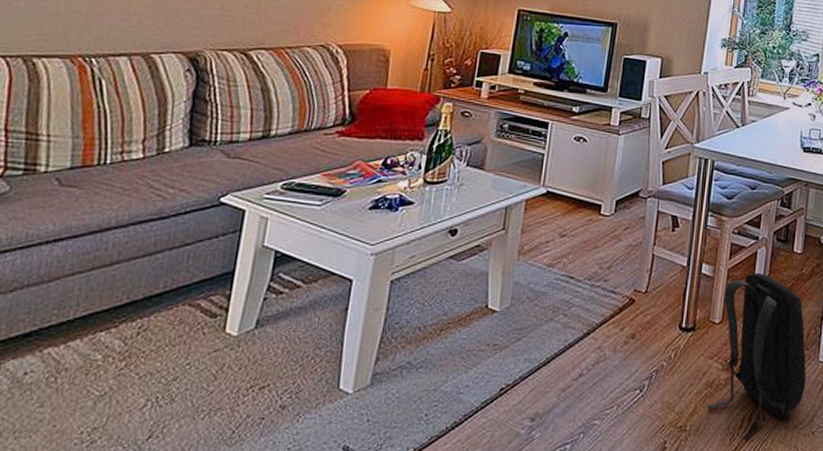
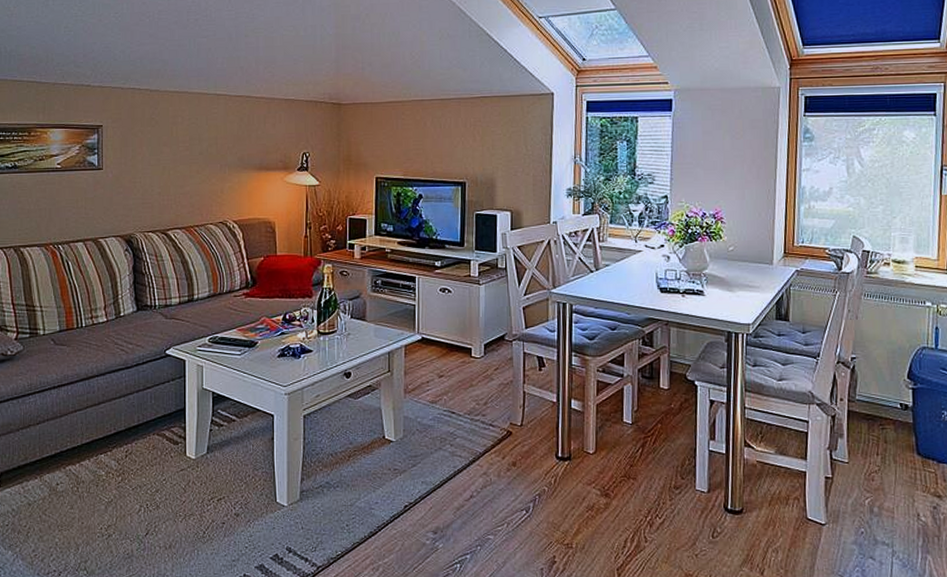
backpack: present [706,272,807,442] -> none [589,407,685,560]

